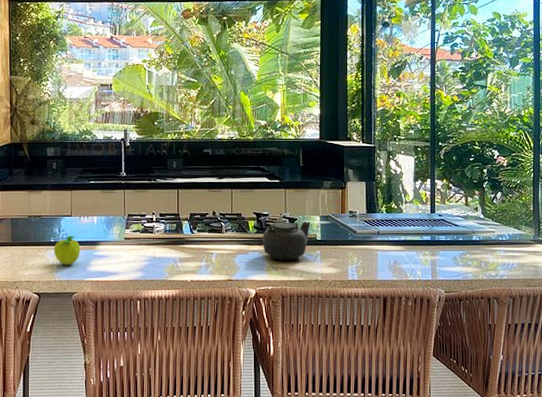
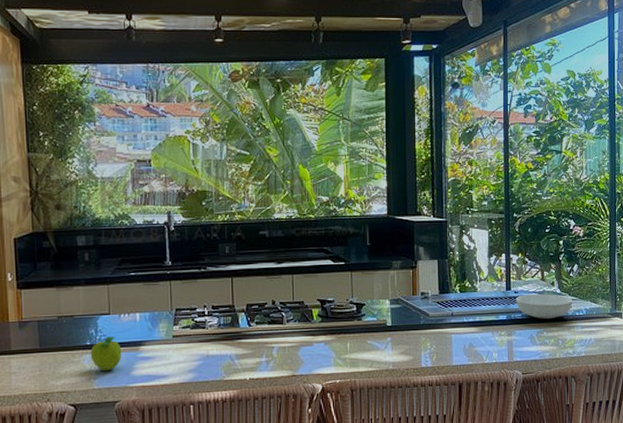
teapot: present [262,221,311,260] -> none [327,306,381,351]
serving bowl: none [440,217,496,242] -> present [516,293,573,319]

